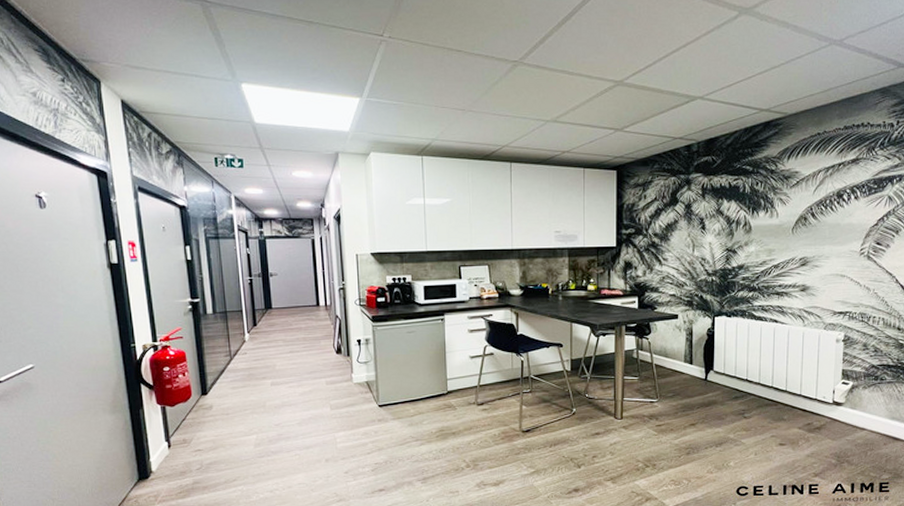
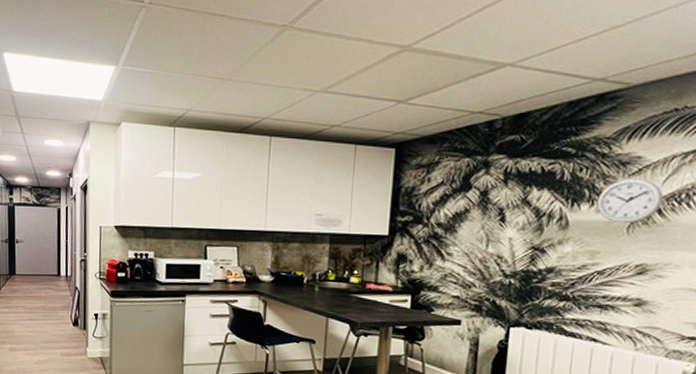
wall clock: none [770,189,814,226] -> present [596,179,663,224]

